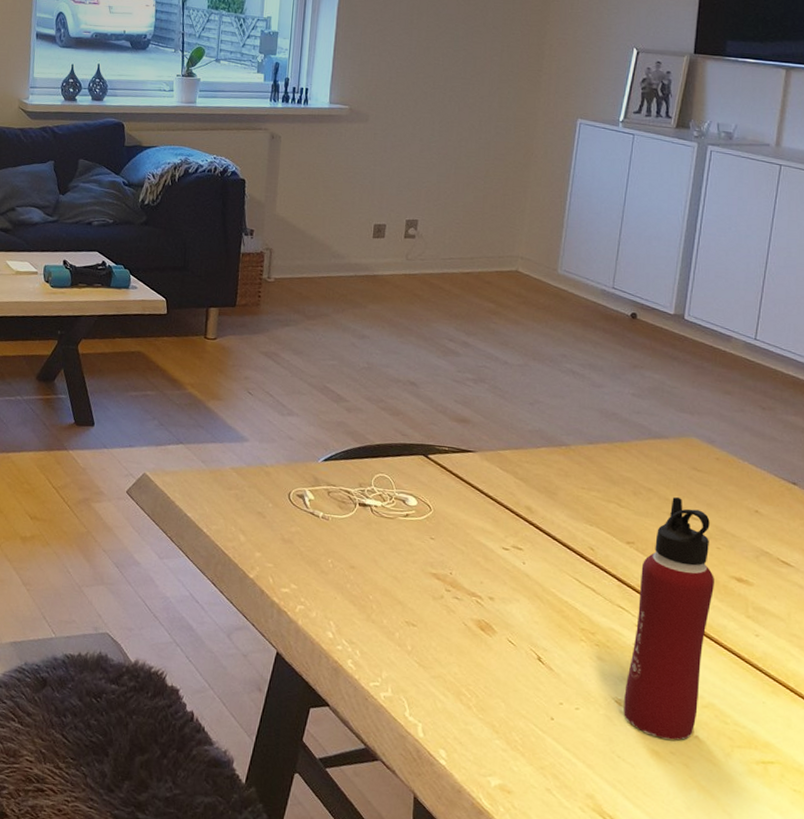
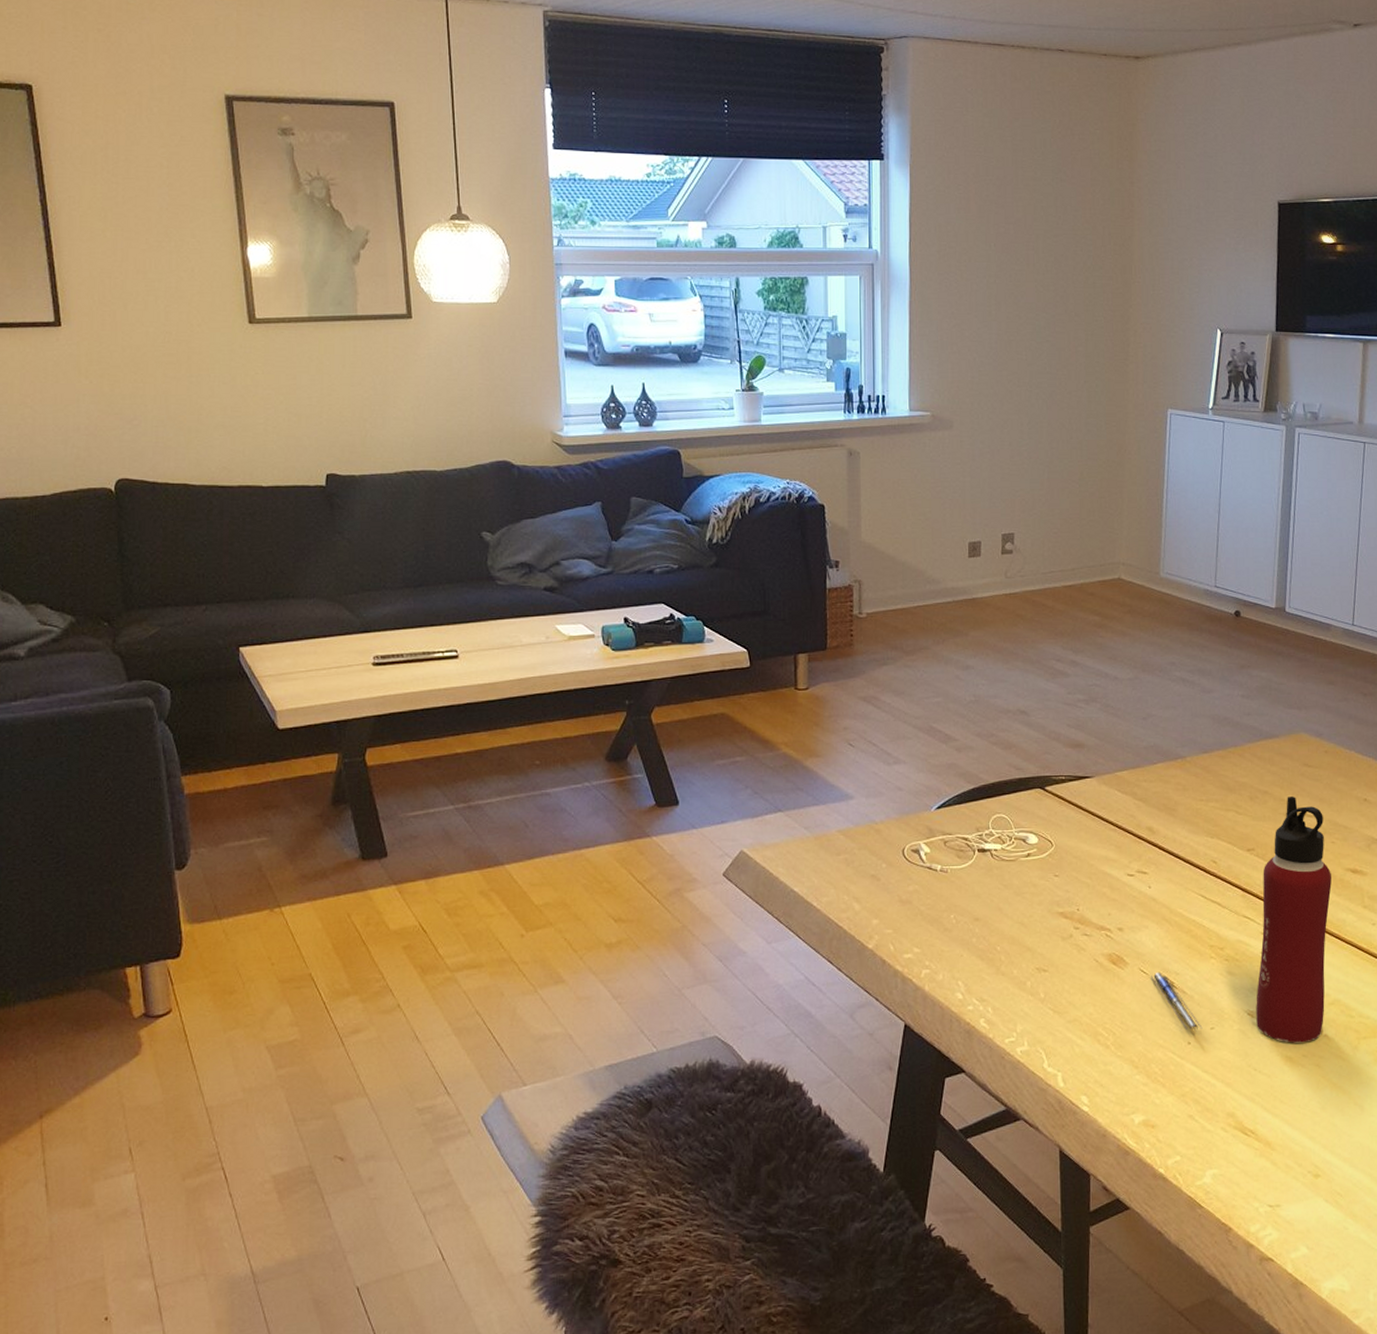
pen: none [518,645,568,708] -> present [1151,972,1203,1031]

